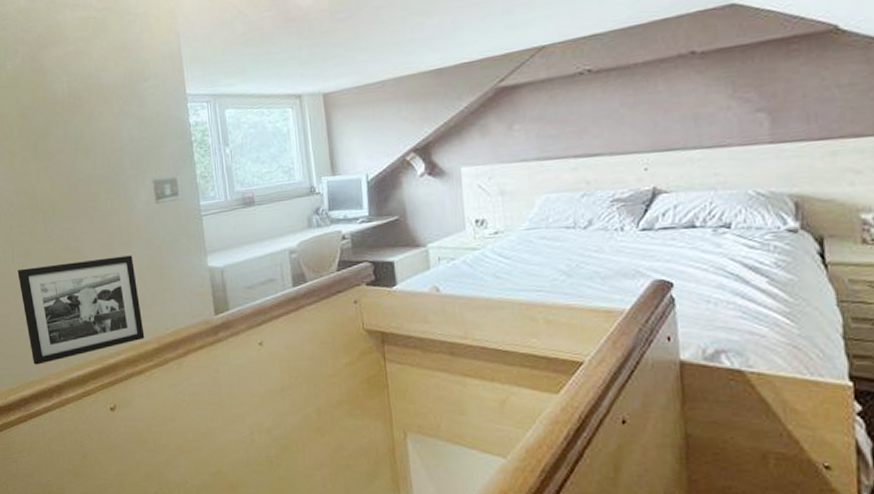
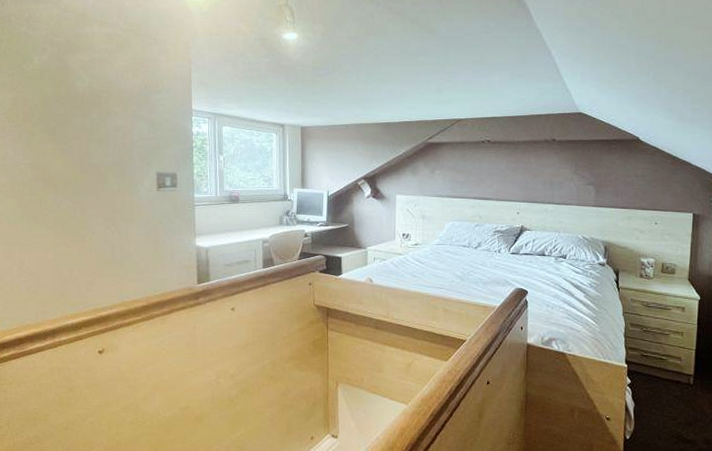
picture frame: present [17,255,145,365] -> none [25,229,136,311]

